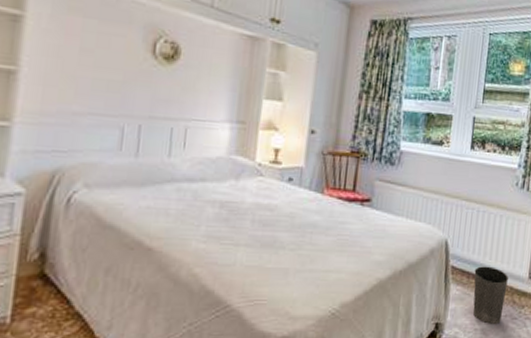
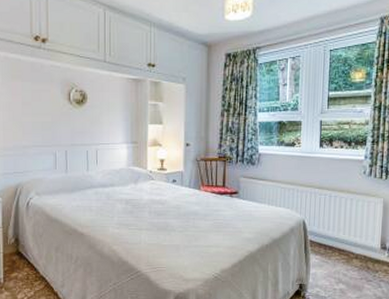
waste basket: present [473,266,508,325] -> none [330,240,362,286]

